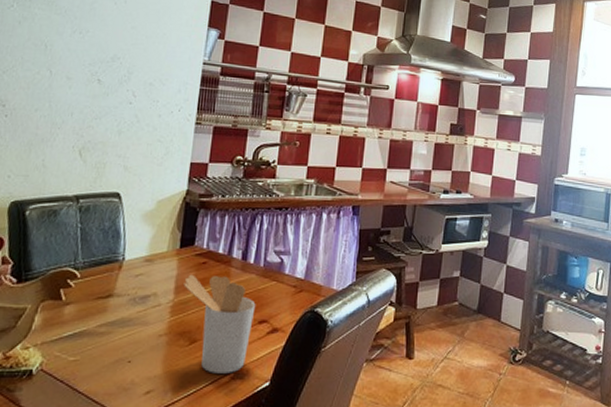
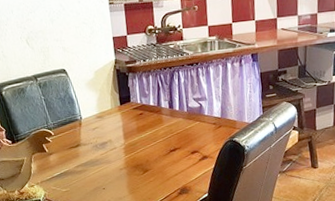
utensil holder: present [184,274,256,374] -> none [129,122,187,192]

